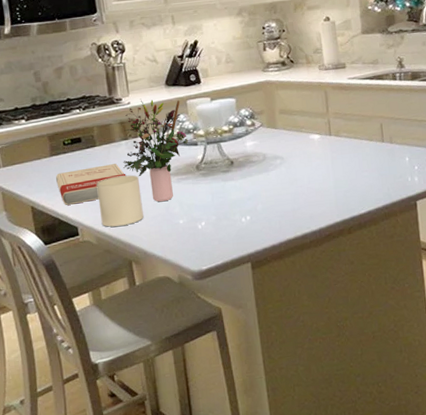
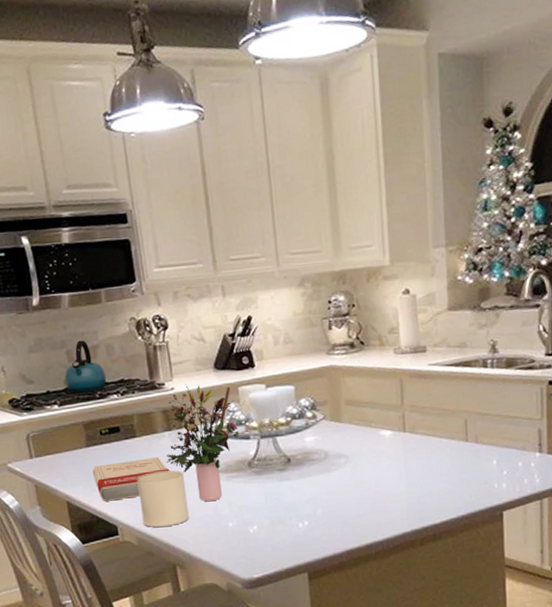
kettle: none [32,63,70,111] -> present [64,340,107,396]

